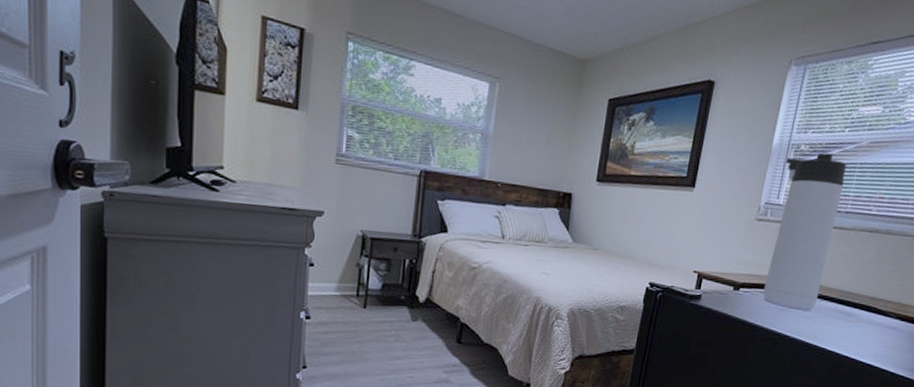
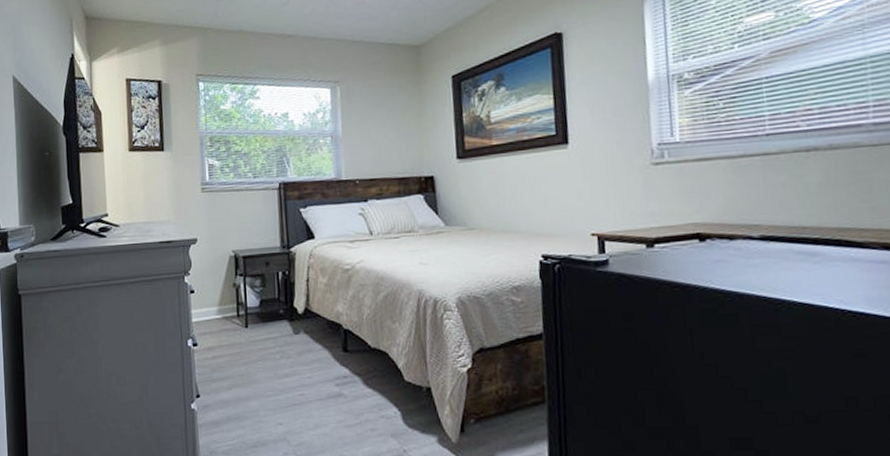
thermos bottle: present [763,152,847,311] -> none [669,75,761,259]

